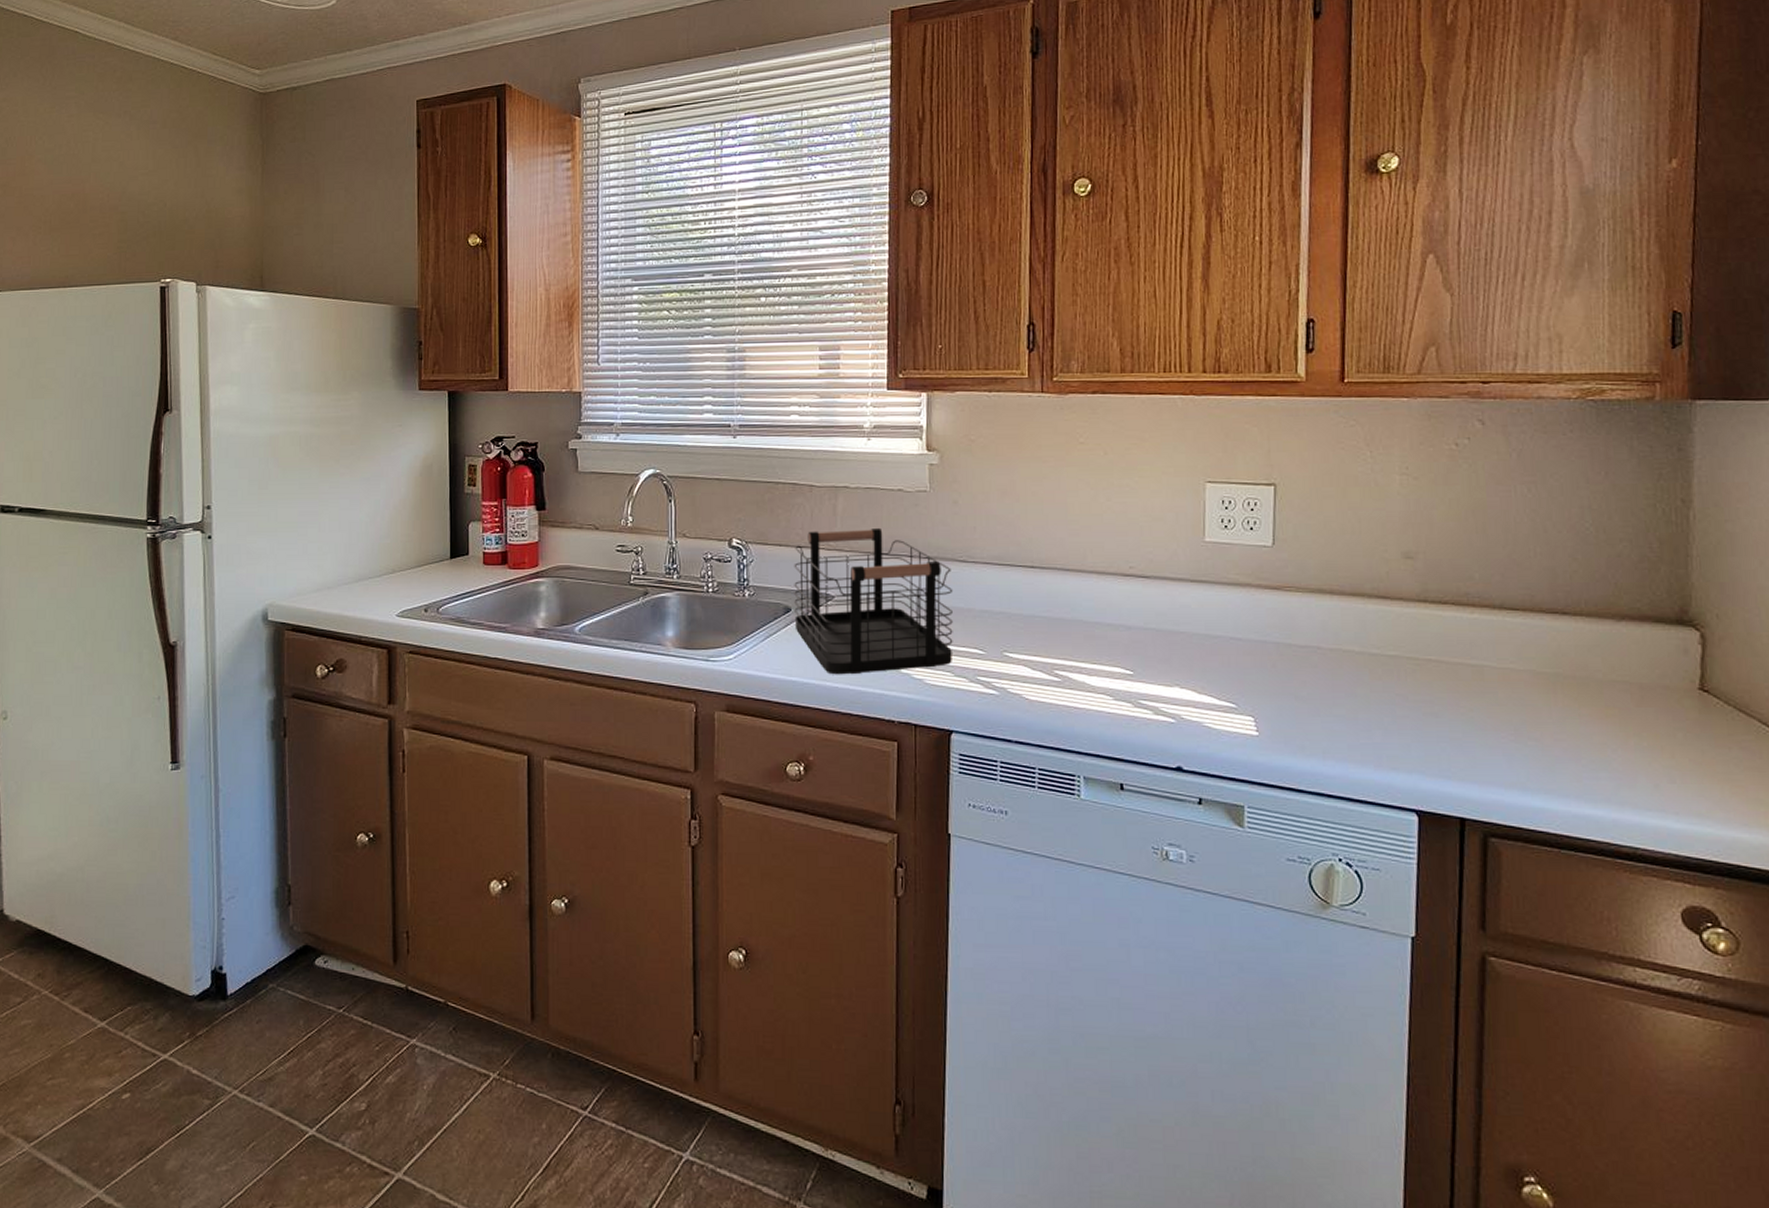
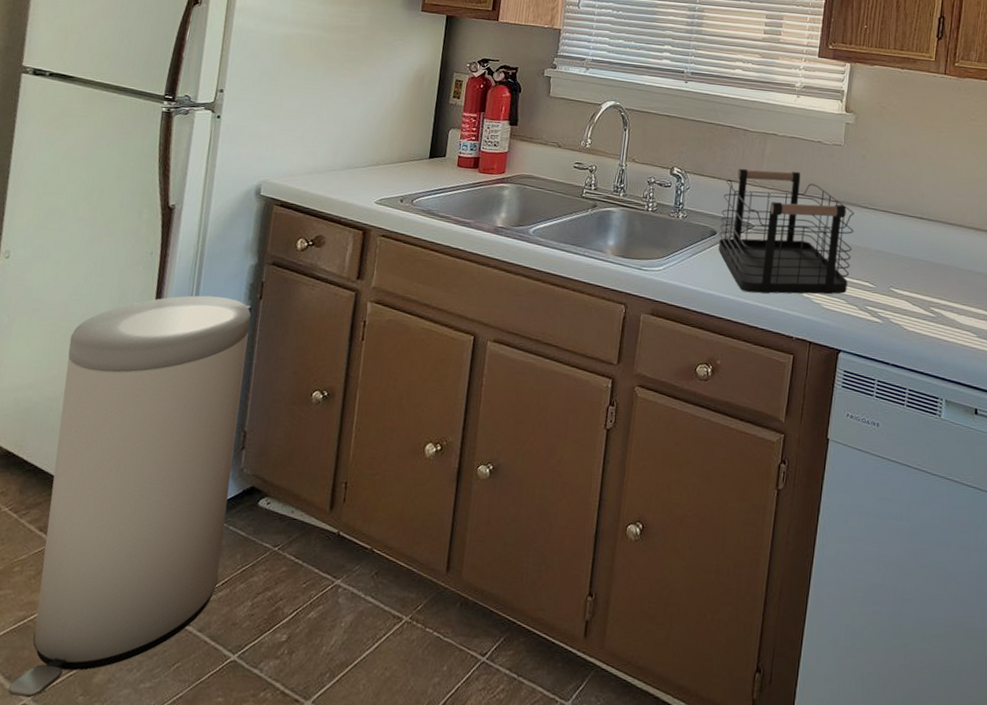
pedal bin: none [79,739,283,1191] -> present [8,295,252,698]

